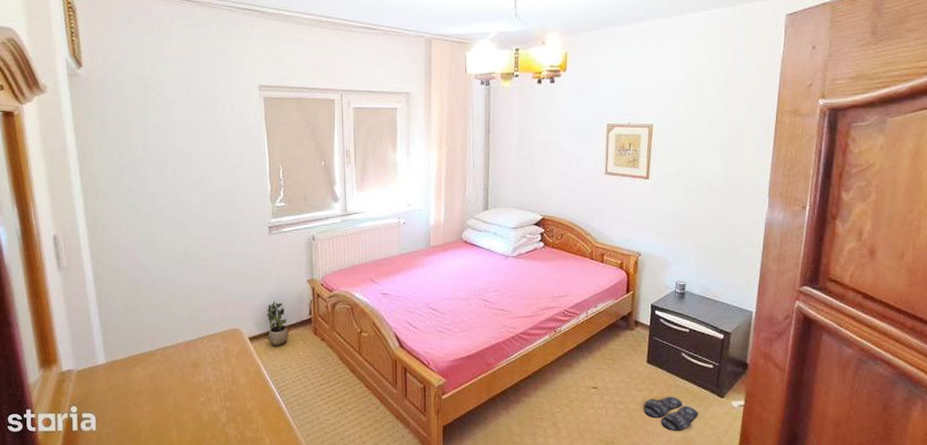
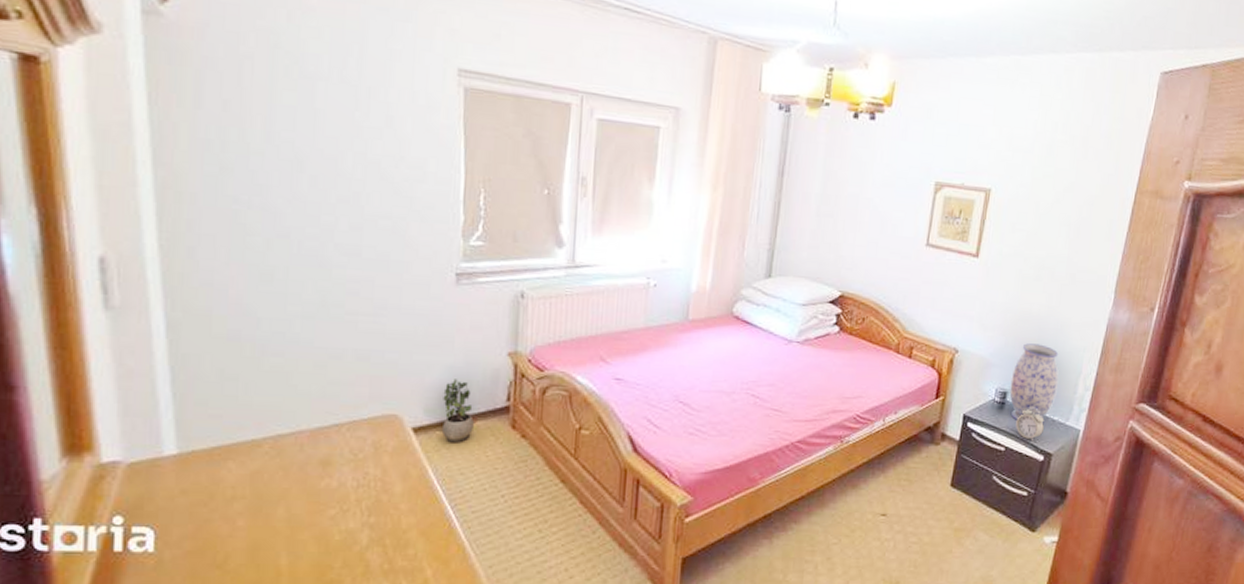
slippers: present [644,397,698,431] -> none [940,529,1004,570]
vase: none [687,244,729,309] -> present [1009,343,1059,424]
alarm clock: none [696,295,721,323] -> present [1015,407,1045,442]

